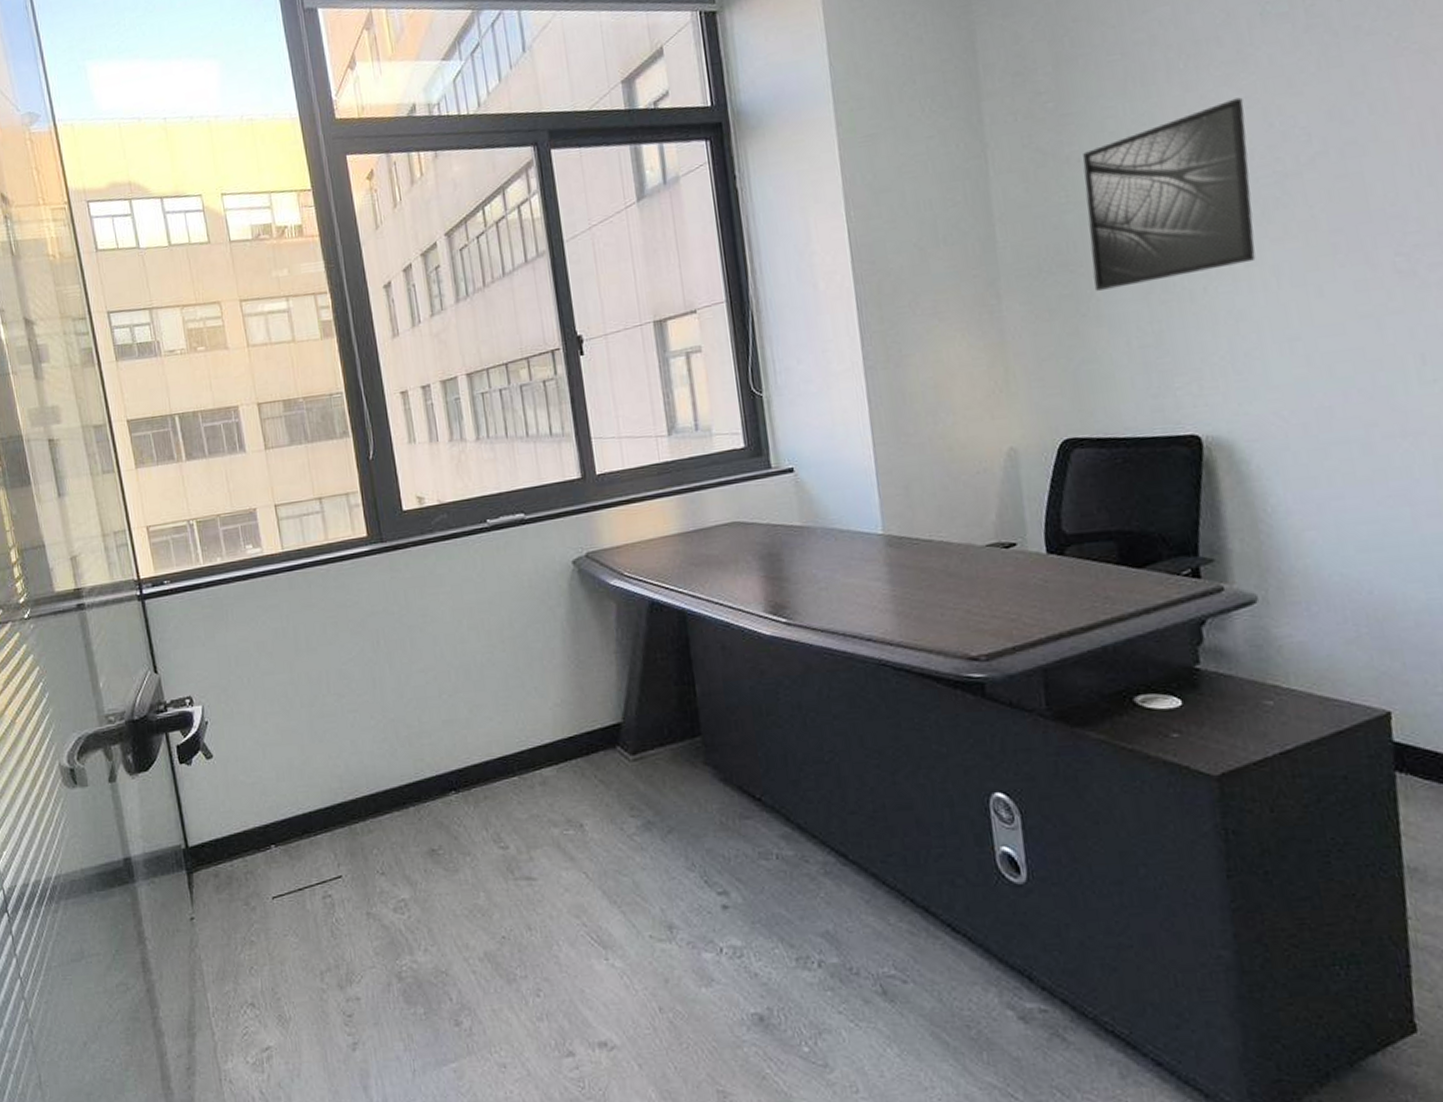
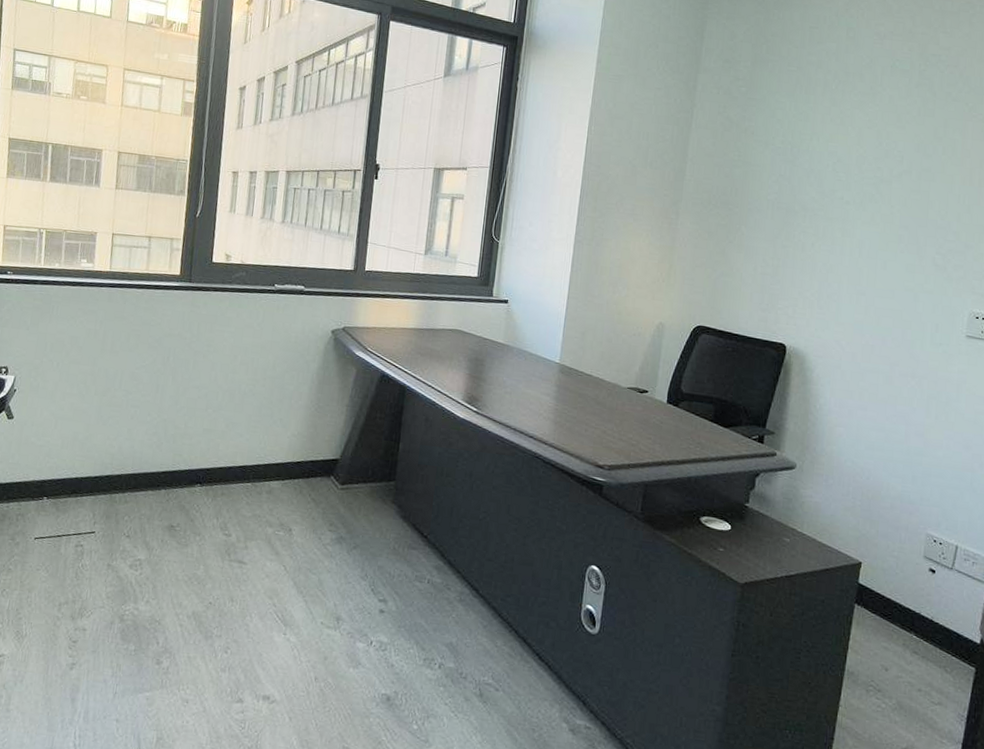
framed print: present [1082,97,1256,291] -> none [742,119,867,234]

